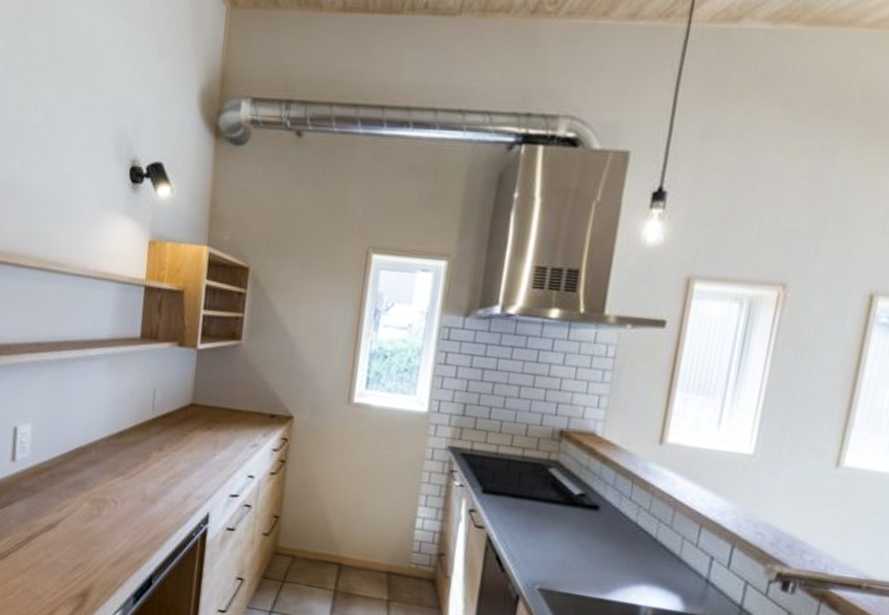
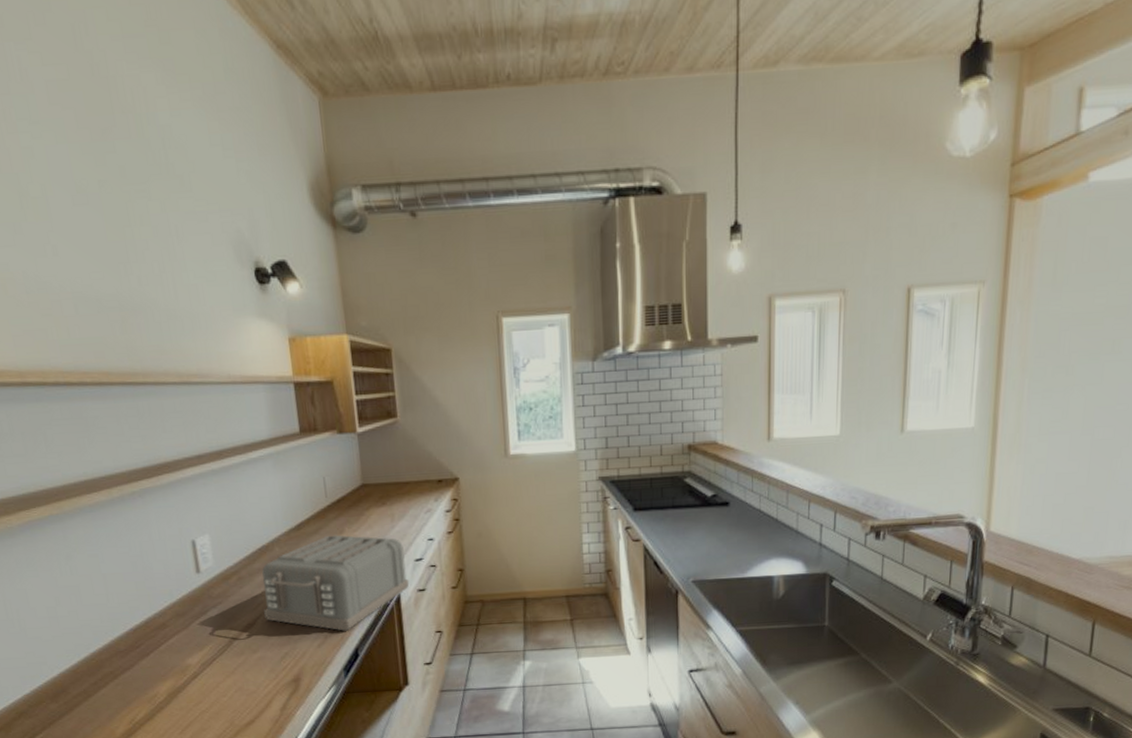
toaster: none [67,450,221,555] -> present [262,535,410,631]

